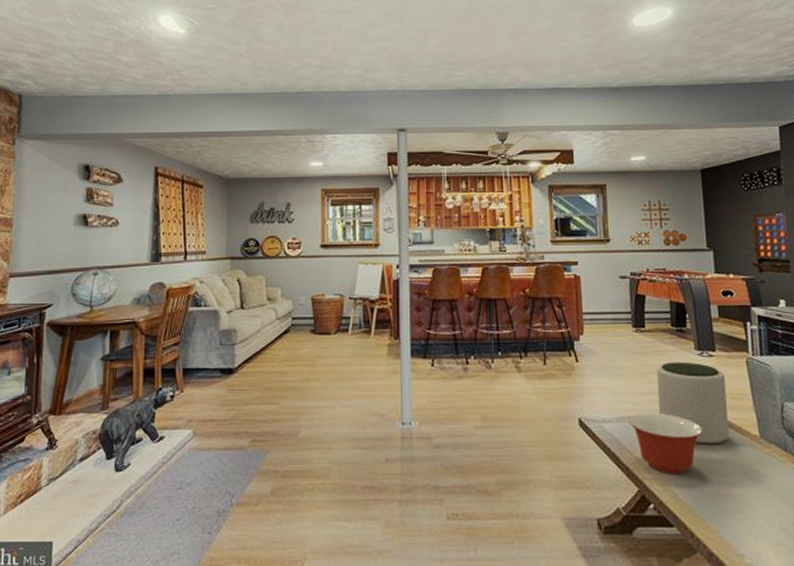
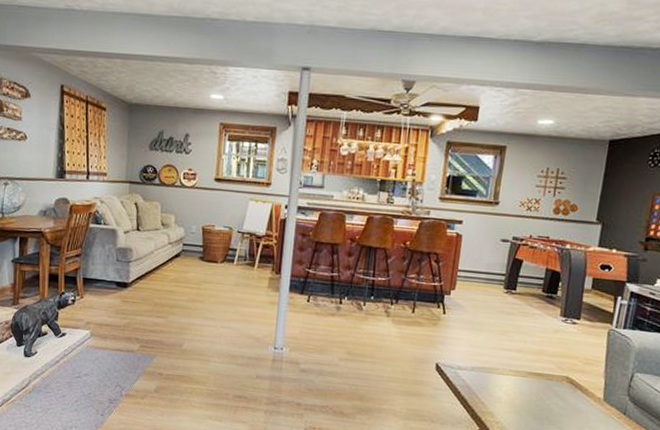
mixing bowl: present [629,412,703,474] -> none [483,366,551,422]
plant pot: present [656,361,729,444] -> none [512,324,584,401]

